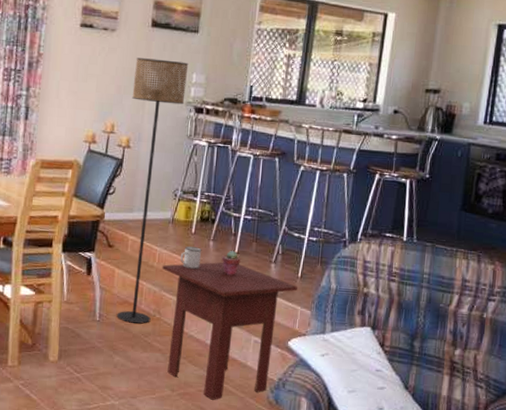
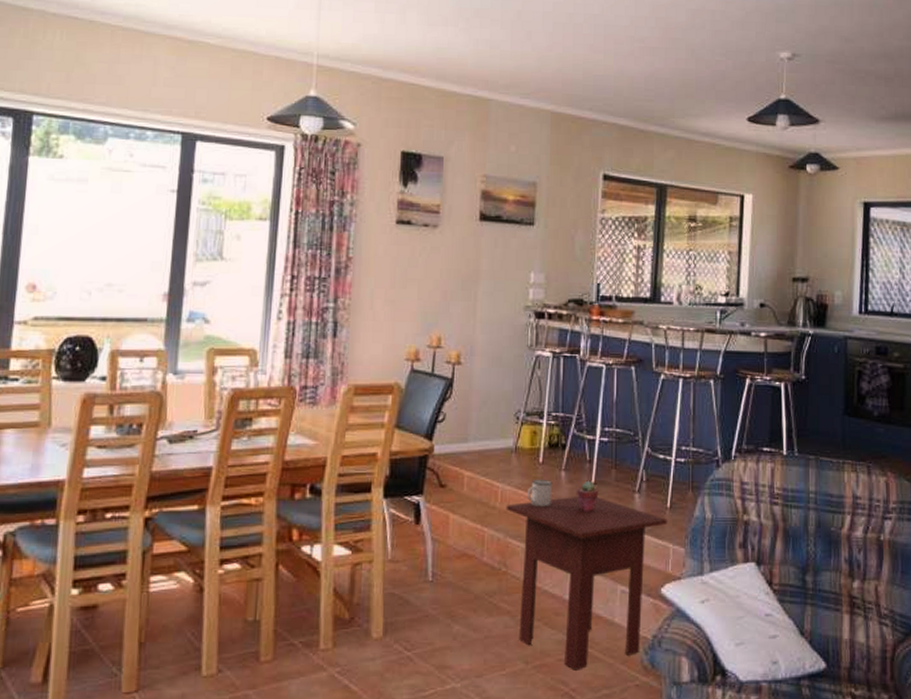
floor lamp: present [117,58,189,324] -> none [454,257,525,581]

